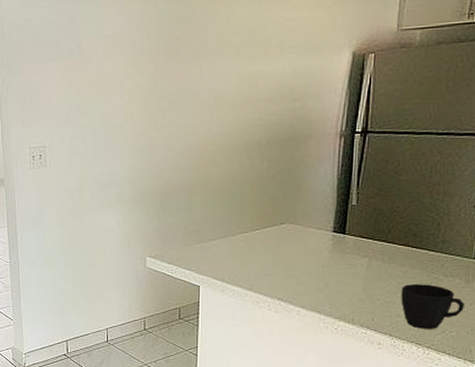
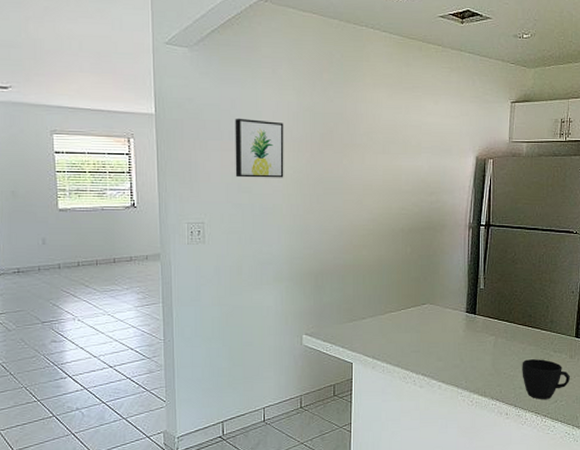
wall art: none [74,34,126,98] -> present [235,118,284,178]

